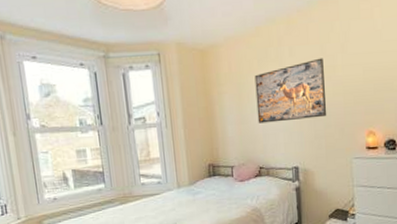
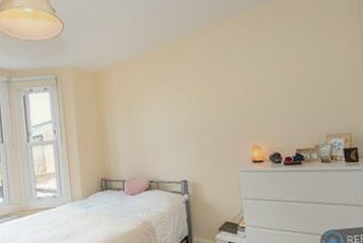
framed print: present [254,58,327,124] -> none [143,78,213,140]

